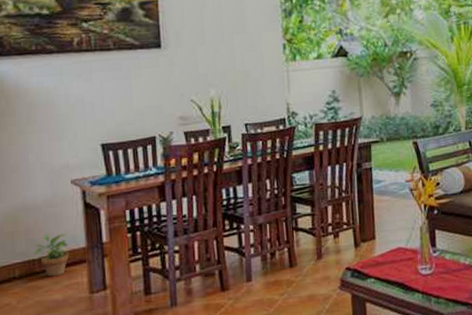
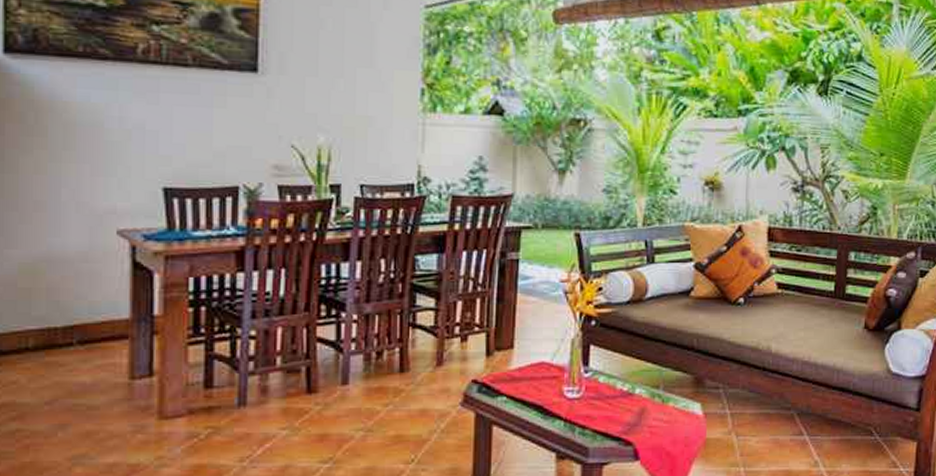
potted plant: present [33,233,69,277] -> none [56,297,105,353]

